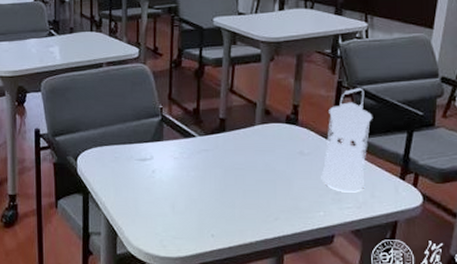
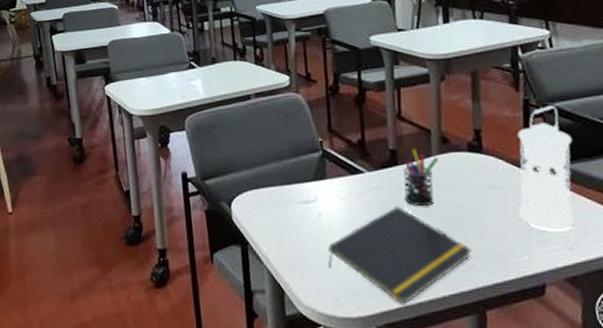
notepad: none [156,167,278,248] -> present [327,206,472,305]
pen holder: none [228,118,261,168] -> present [404,149,439,207]

